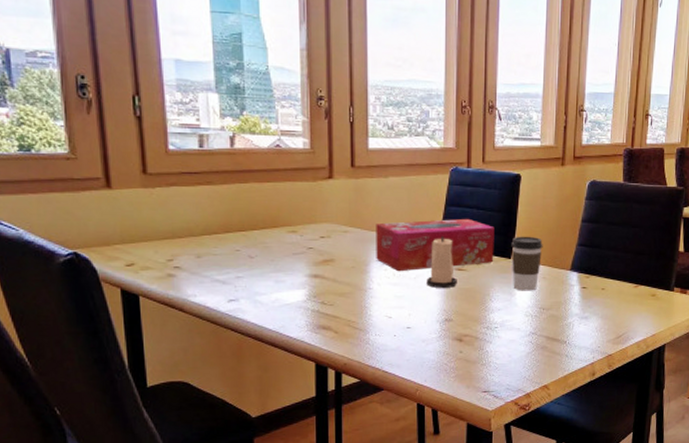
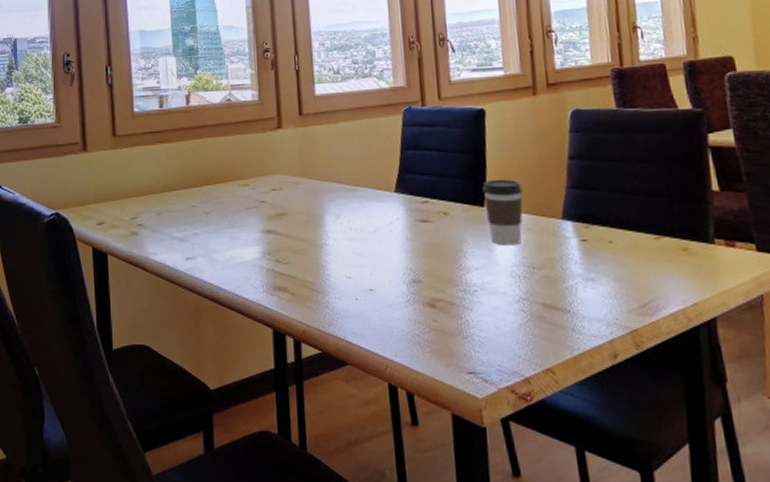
tissue box: present [376,218,495,272] -> none [328,162,464,225]
candle: present [426,236,457,288] -> none [387,184,423,243]

